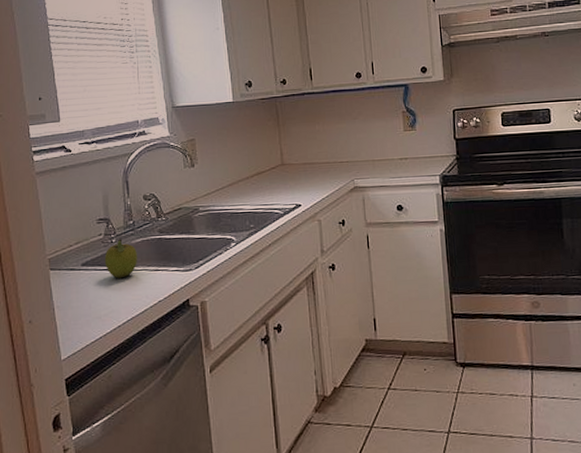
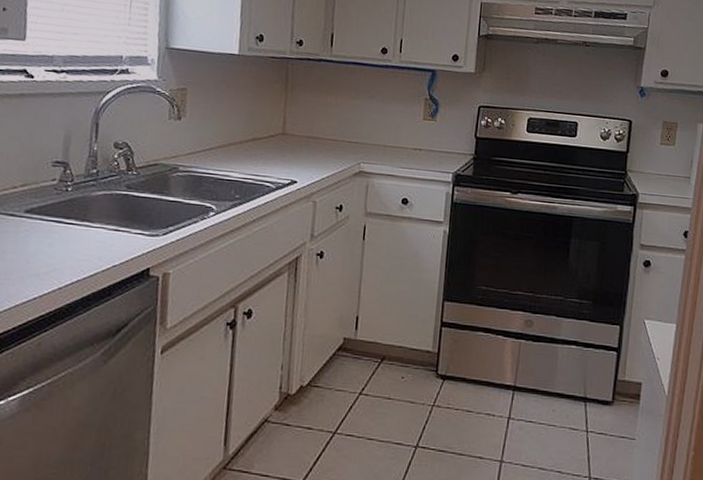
fruit: present [104,238,138,279] -> none [54,188,97,234]

